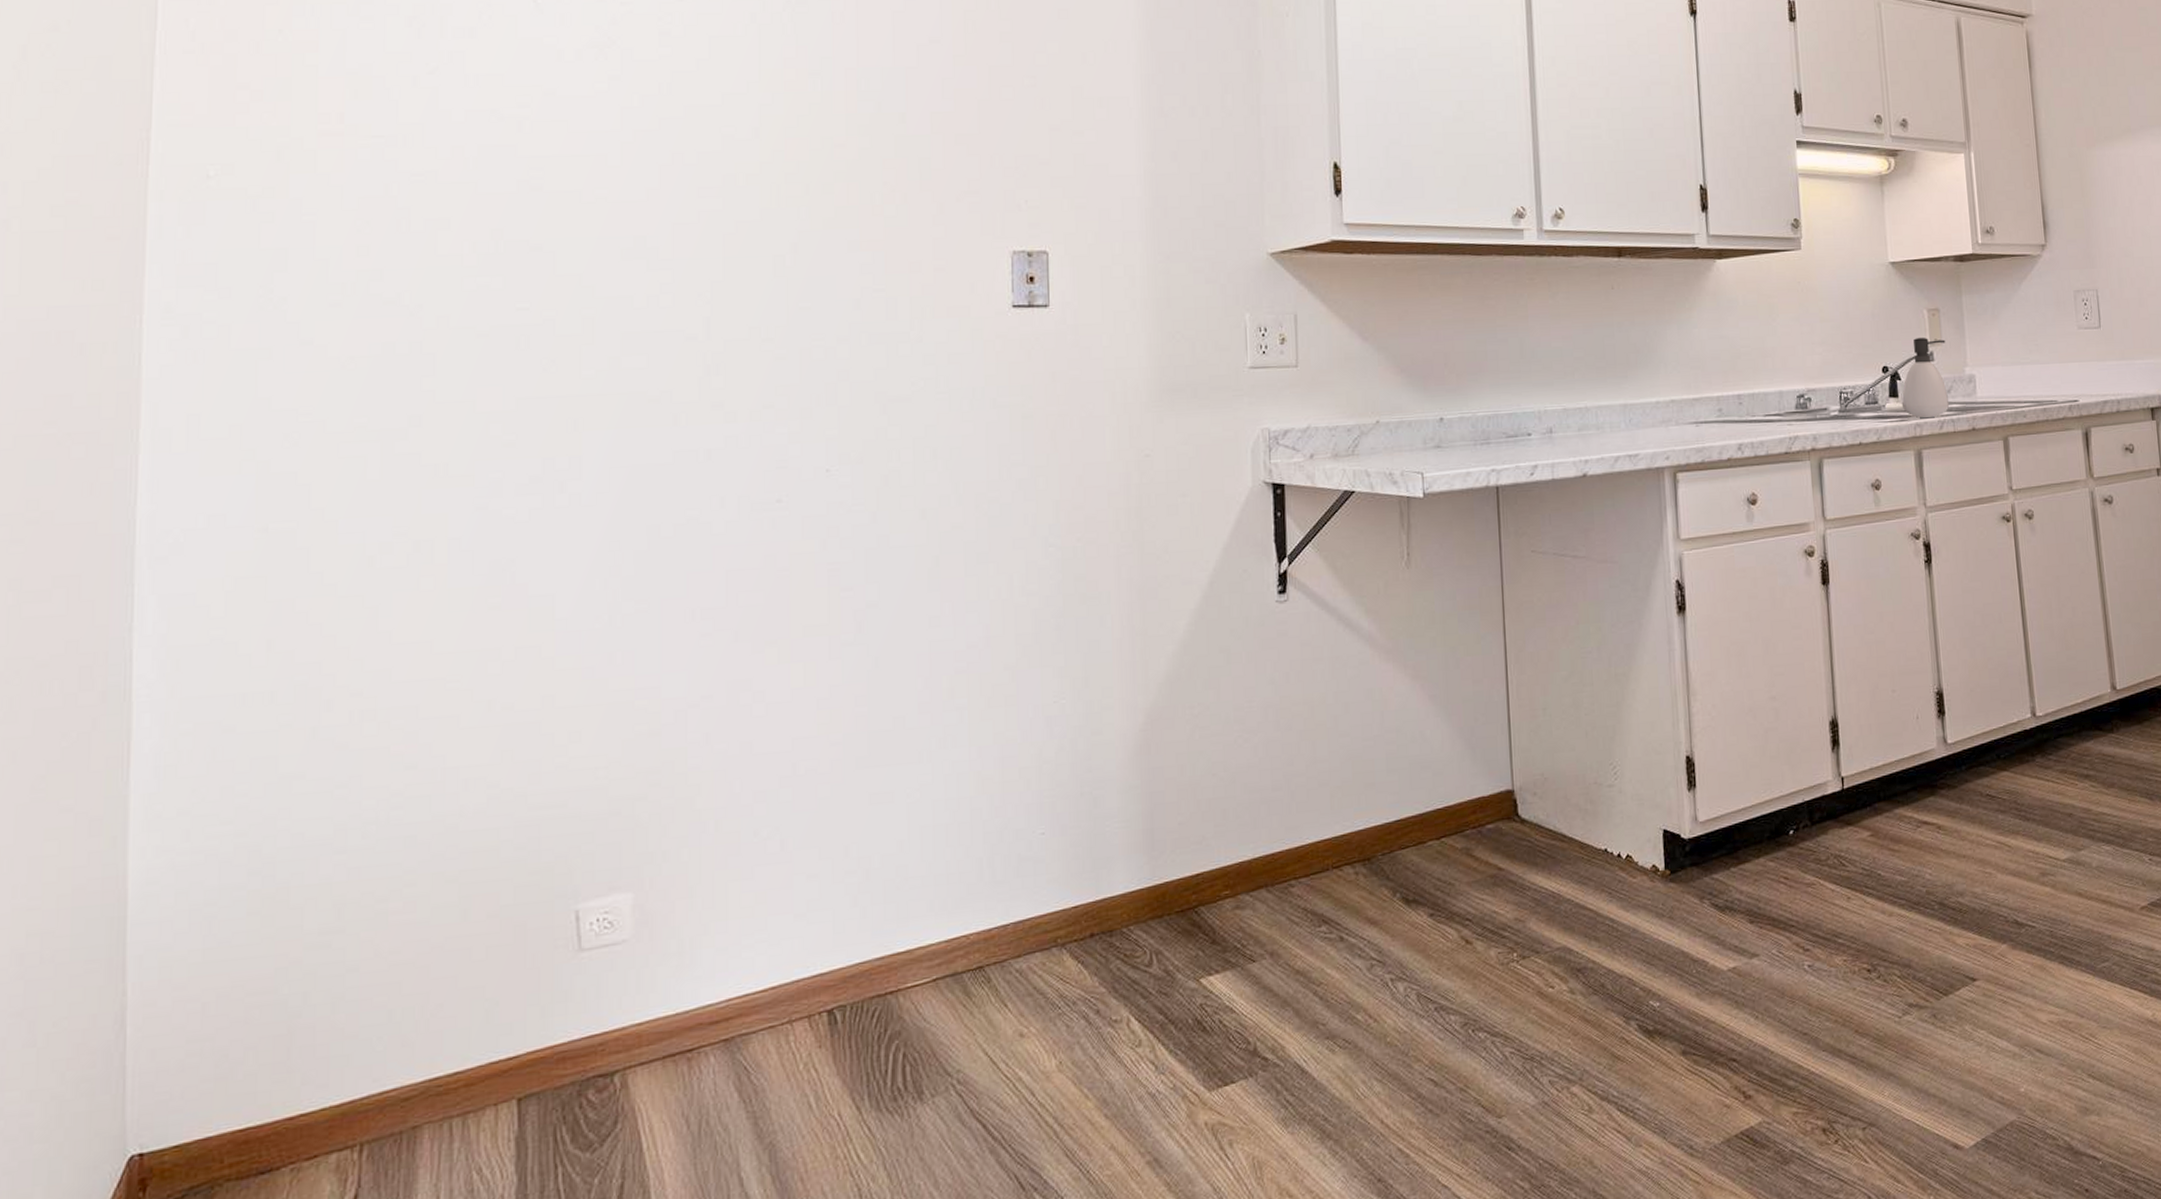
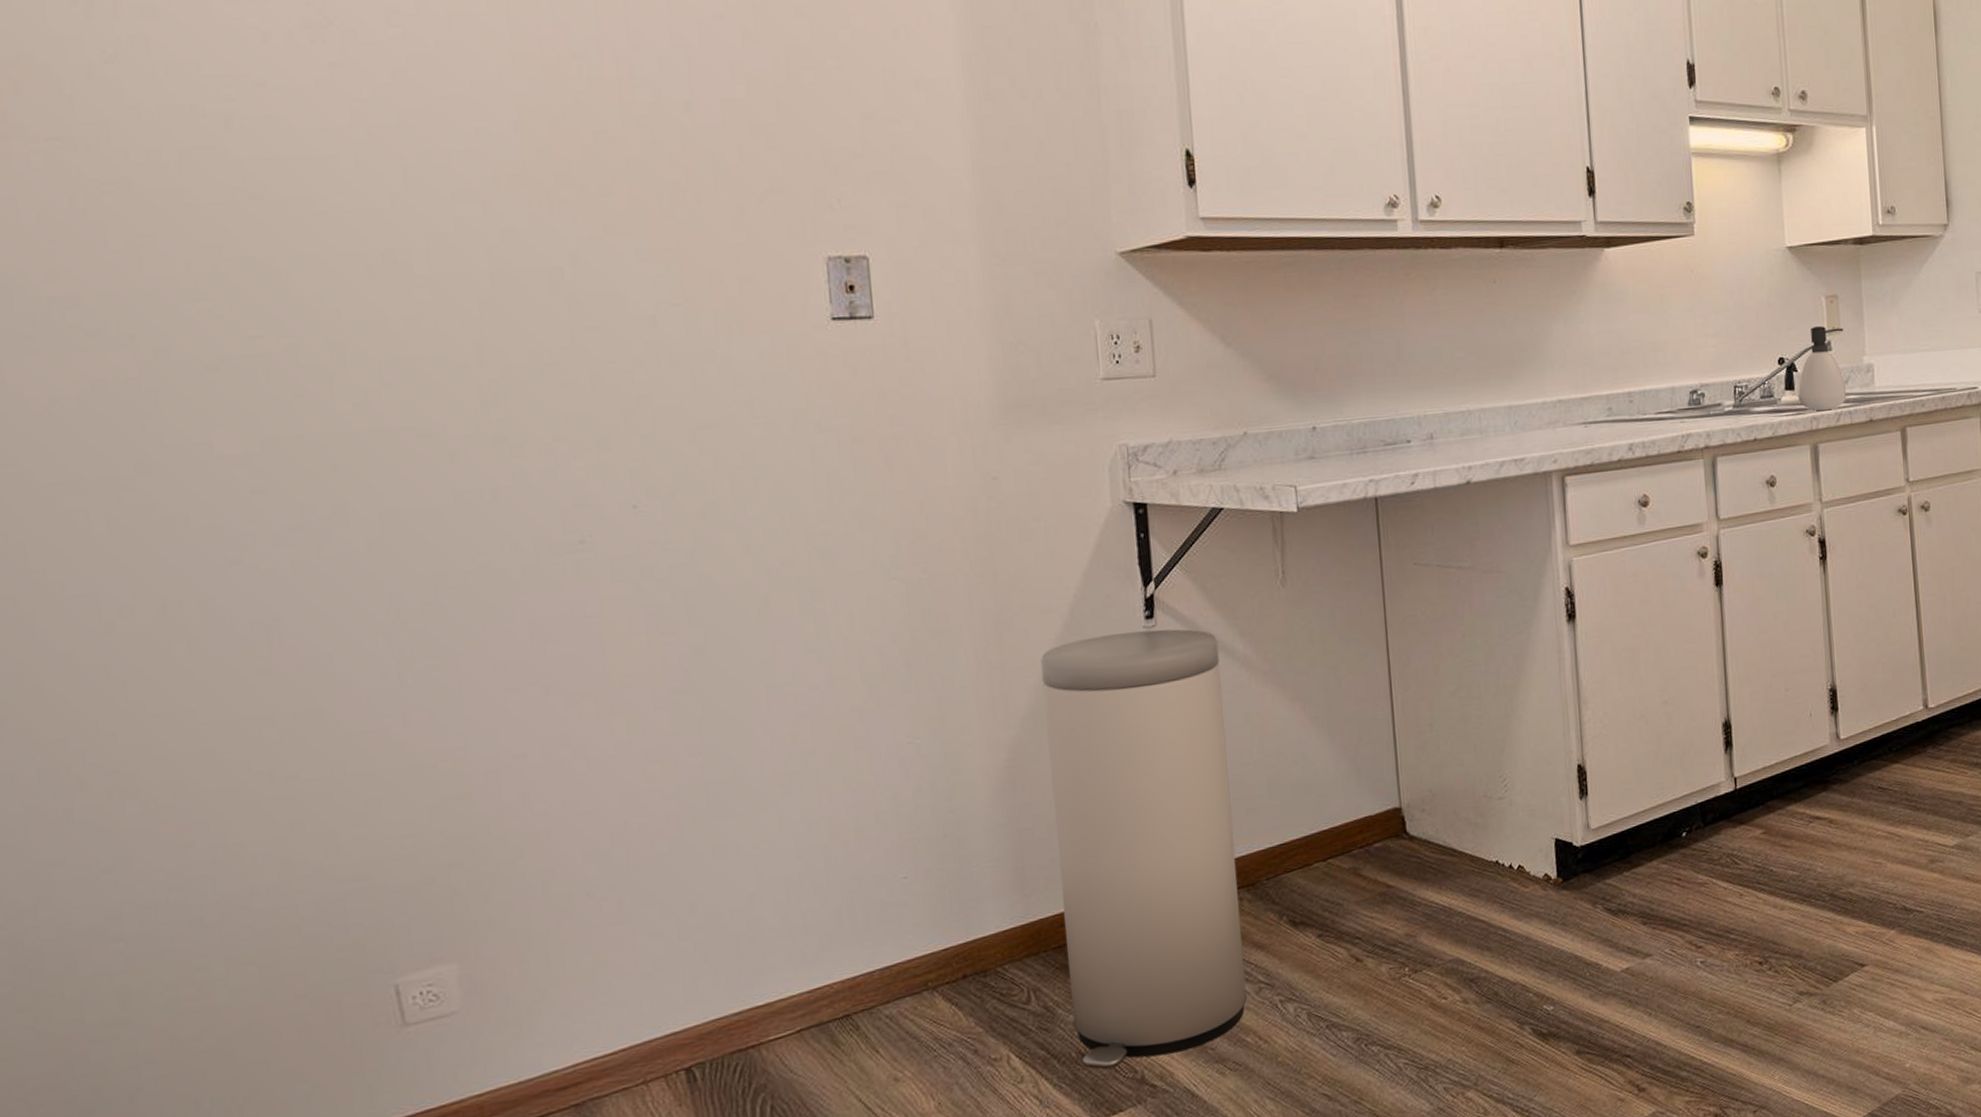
pedal bin: none [1180,604,1358,1039] -> present [1041,629,1247,1070]

